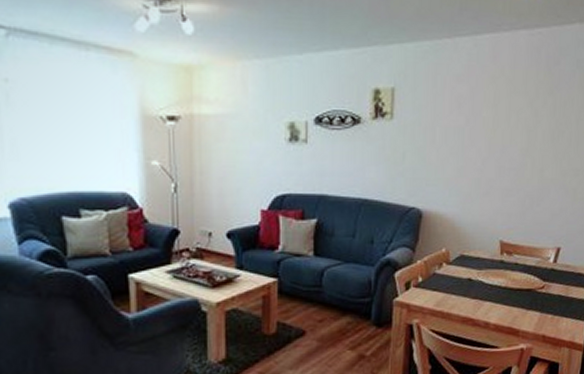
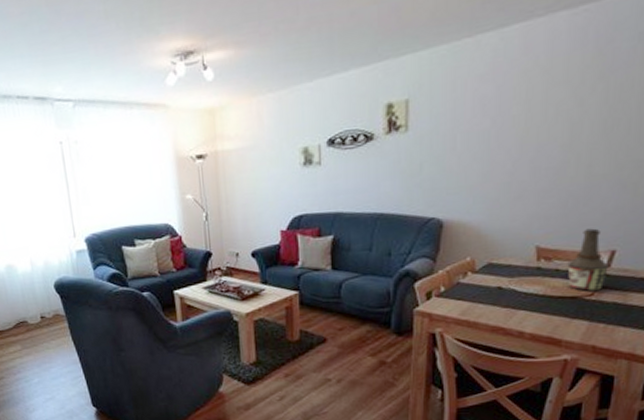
bottle: none [524,227,555,284] -> present [567,228,609,291]

